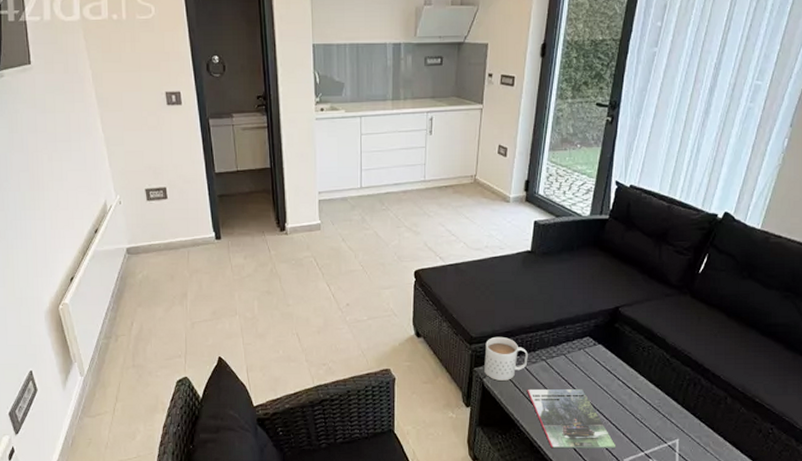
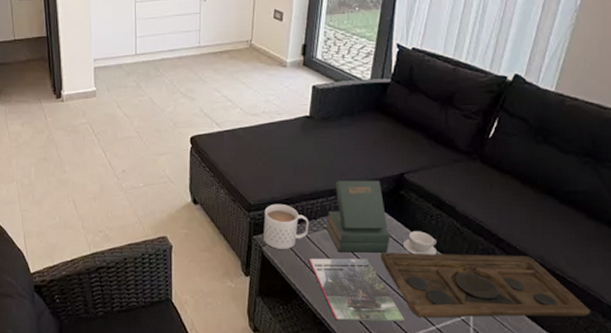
book: none [544,313,604,383] -> present [325,180,390,253]
decorative tray: none [595,383,785,445] -> present [380,253,590,318]
teacup: none [617,362,647,385] -> present [403,231,437,255]

